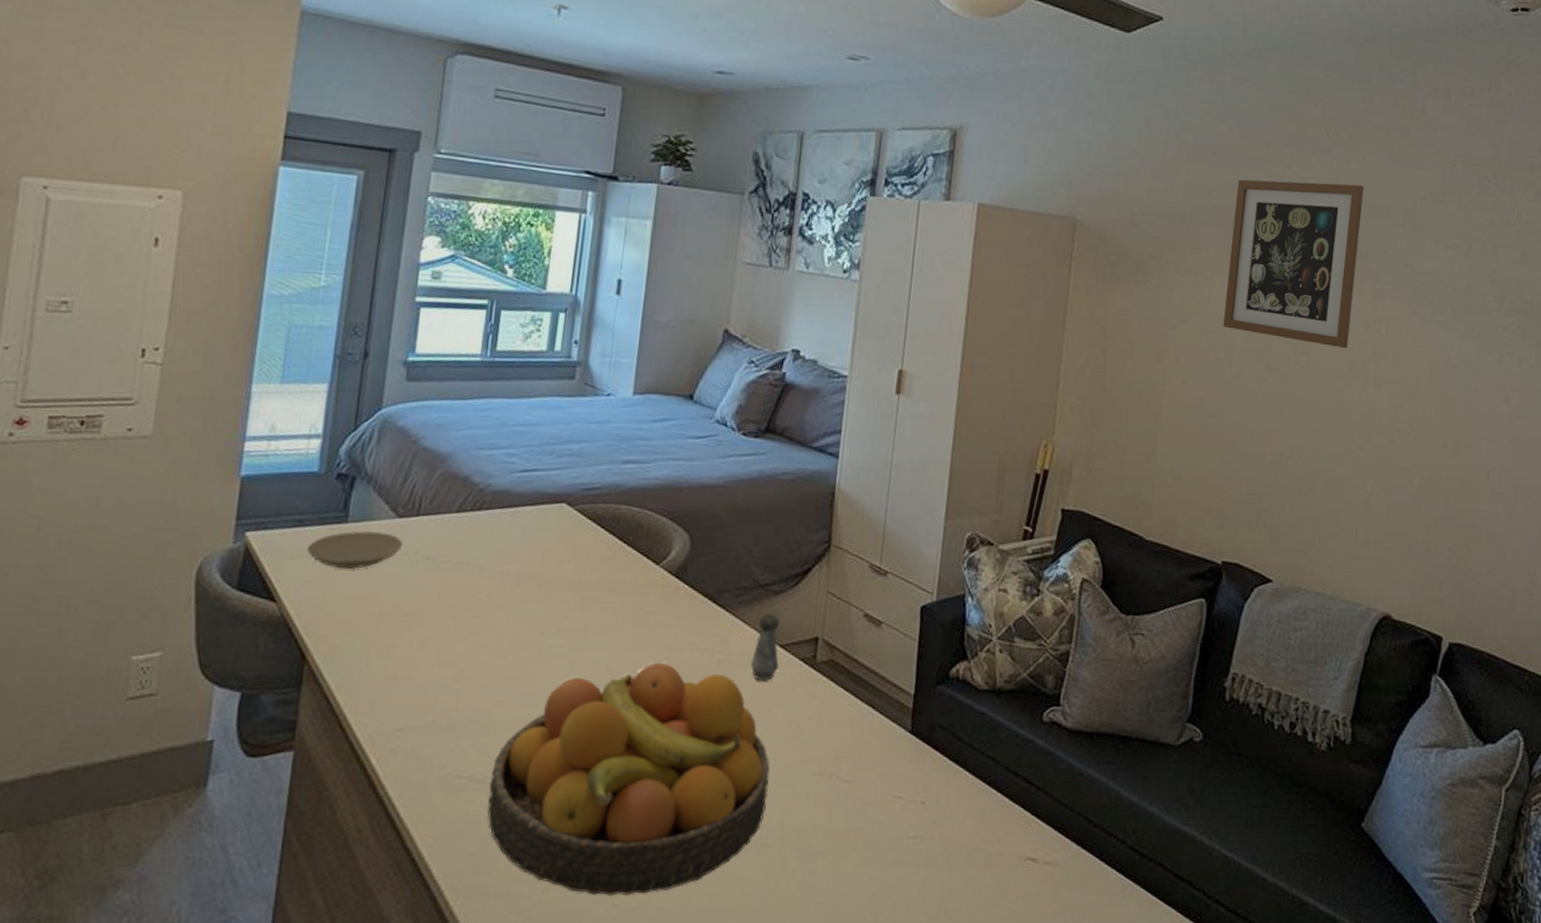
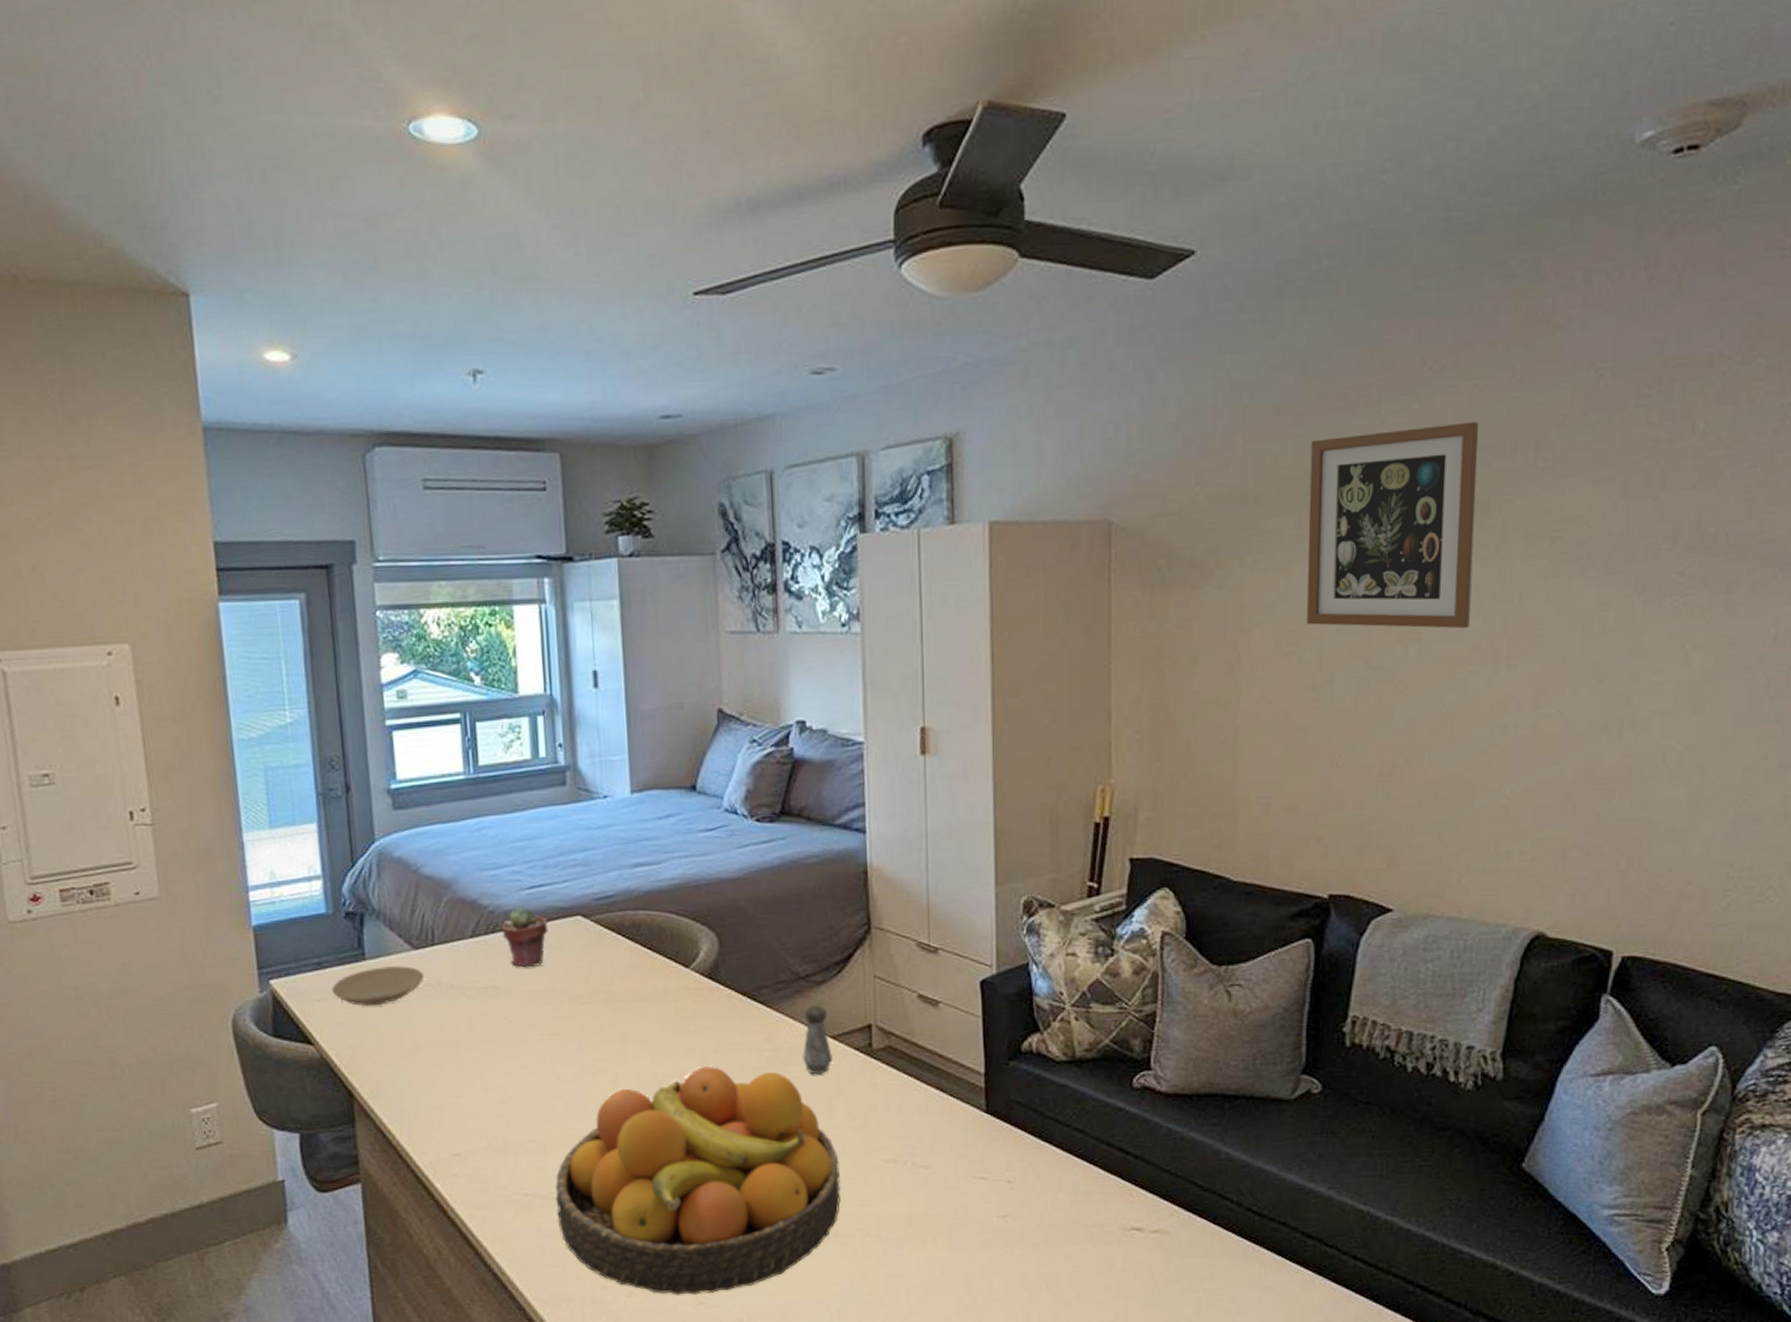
potted succulent: none [487,488,533,548] -> present [501,906,548,968]

